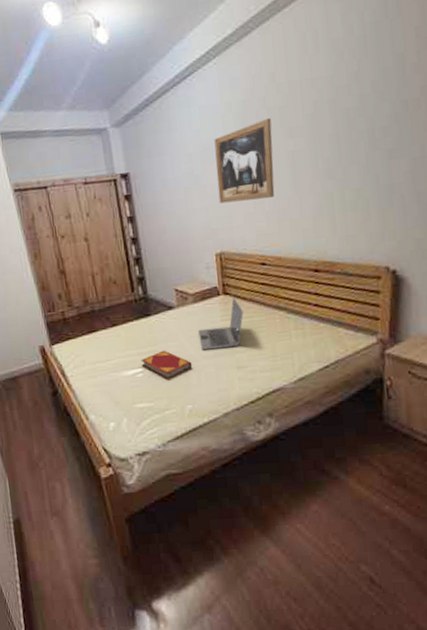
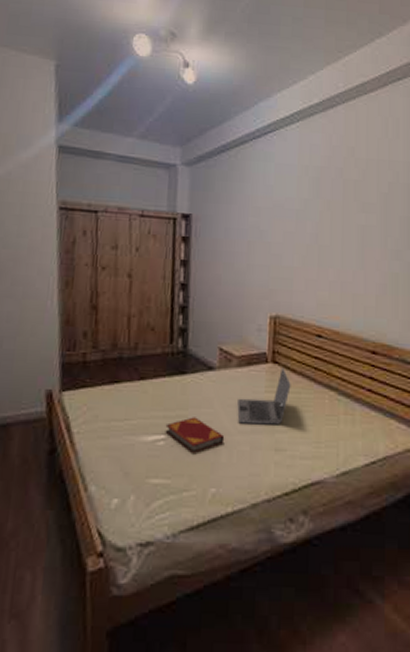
wall art: present [214,117,275,204] -> none [282,188,345,268]

